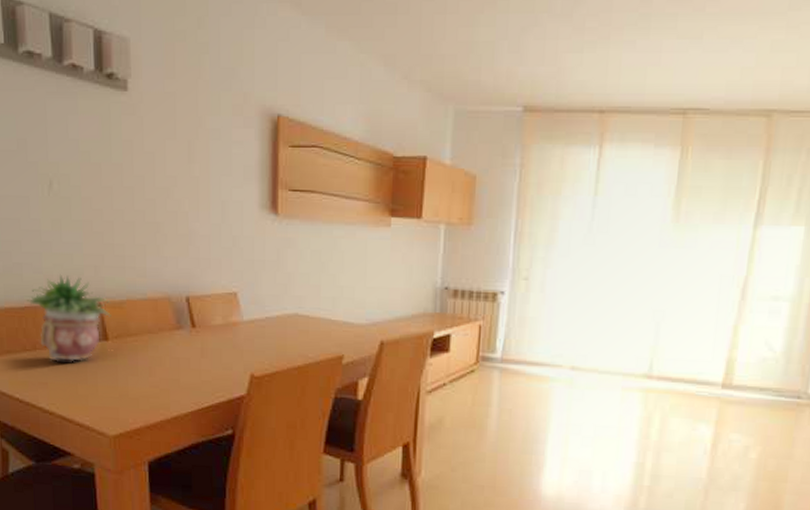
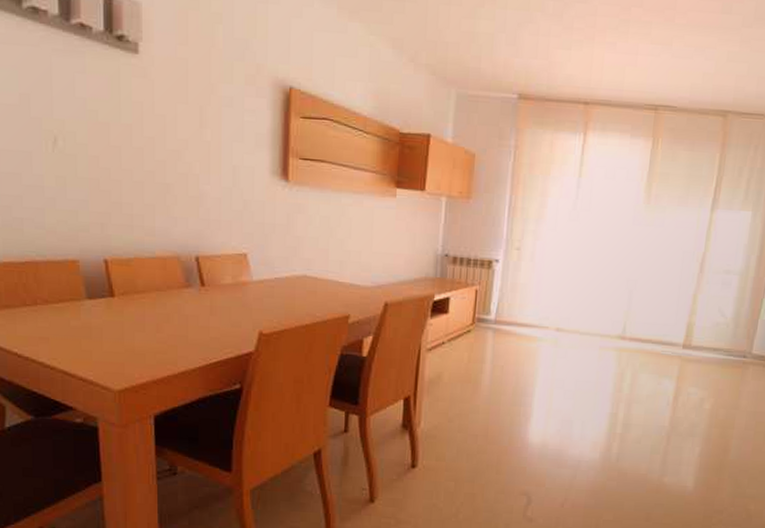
potted plant: present [27,274,111,362] -> none [27,230,118,317]

